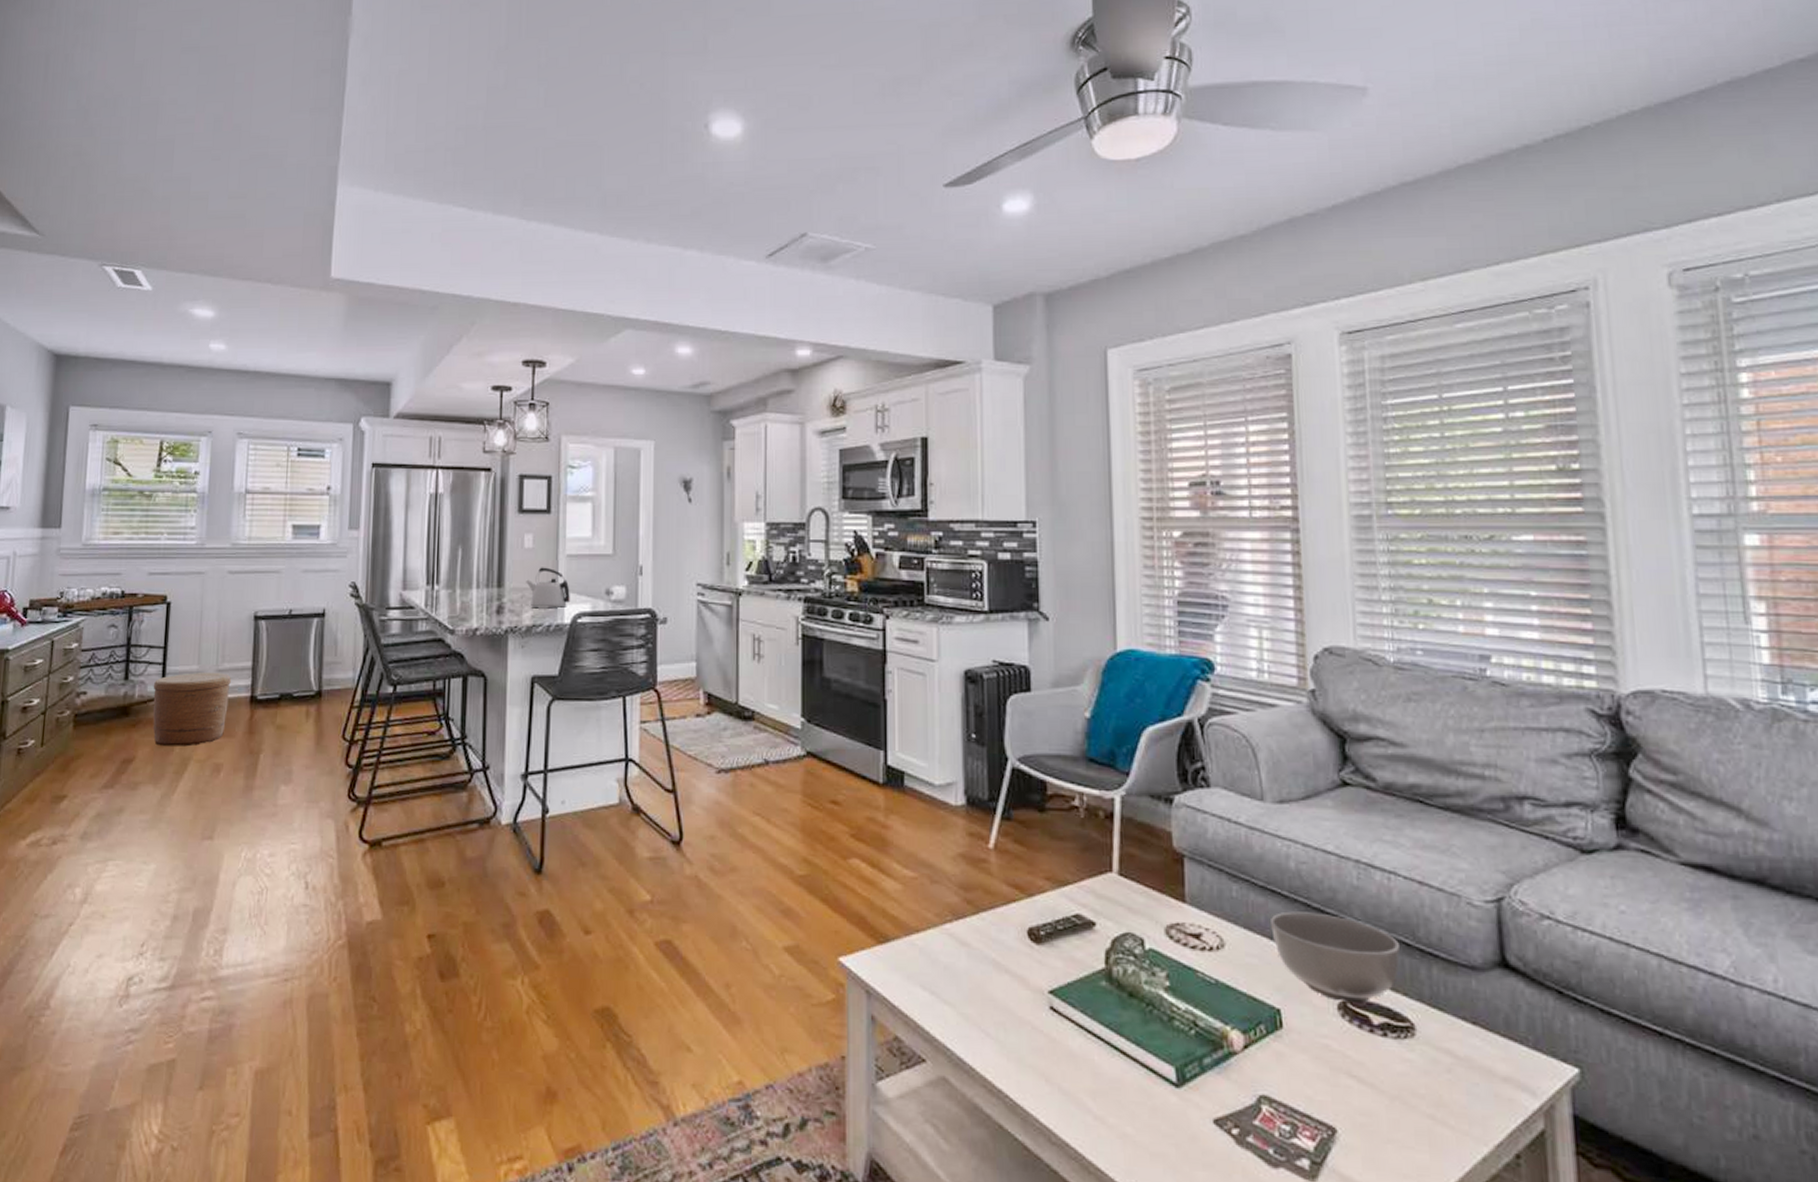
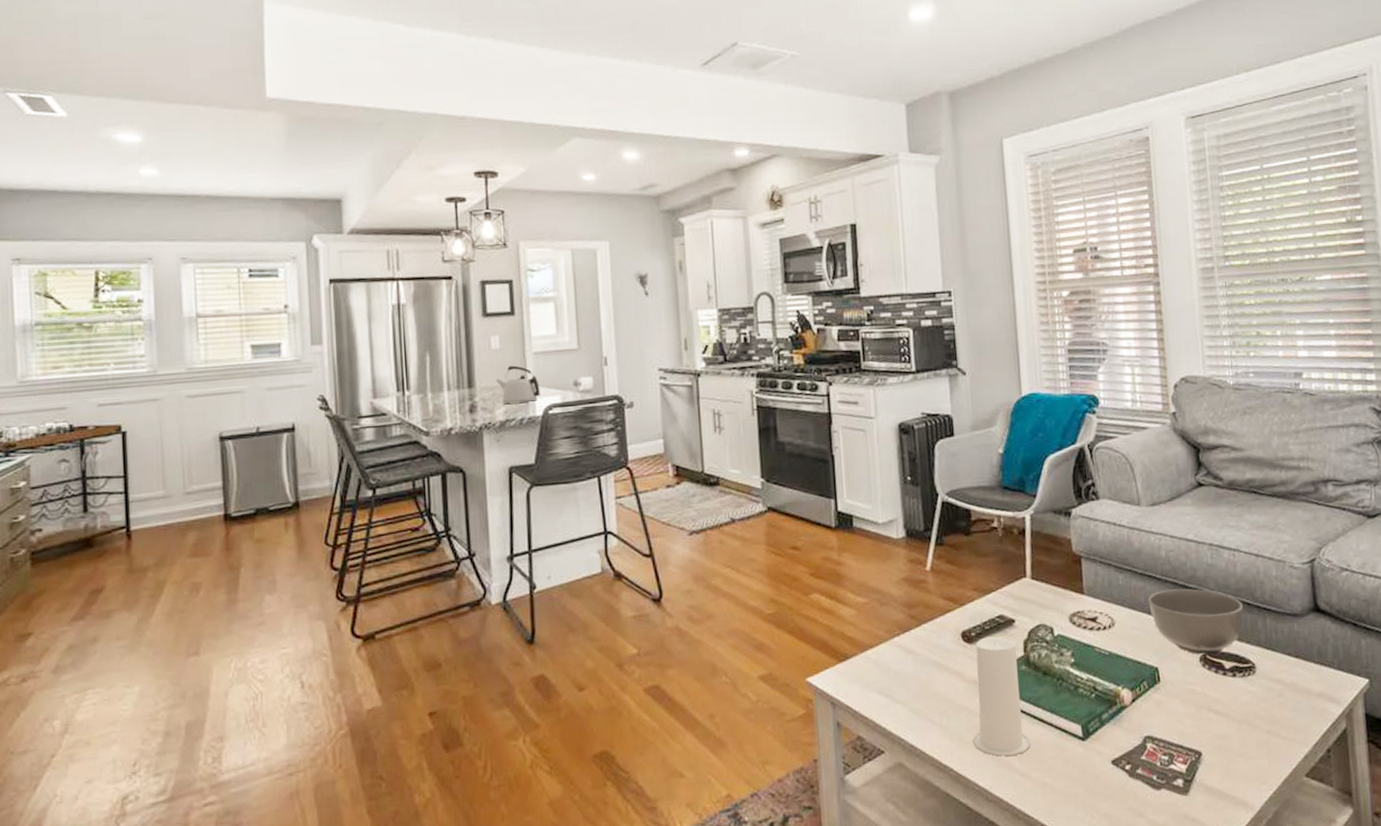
woven basket: present [153,672,231,747] -> none [116,495,201,573]
candle: none [1035,938,1108,1092] -> present [972,636,1031,757]

